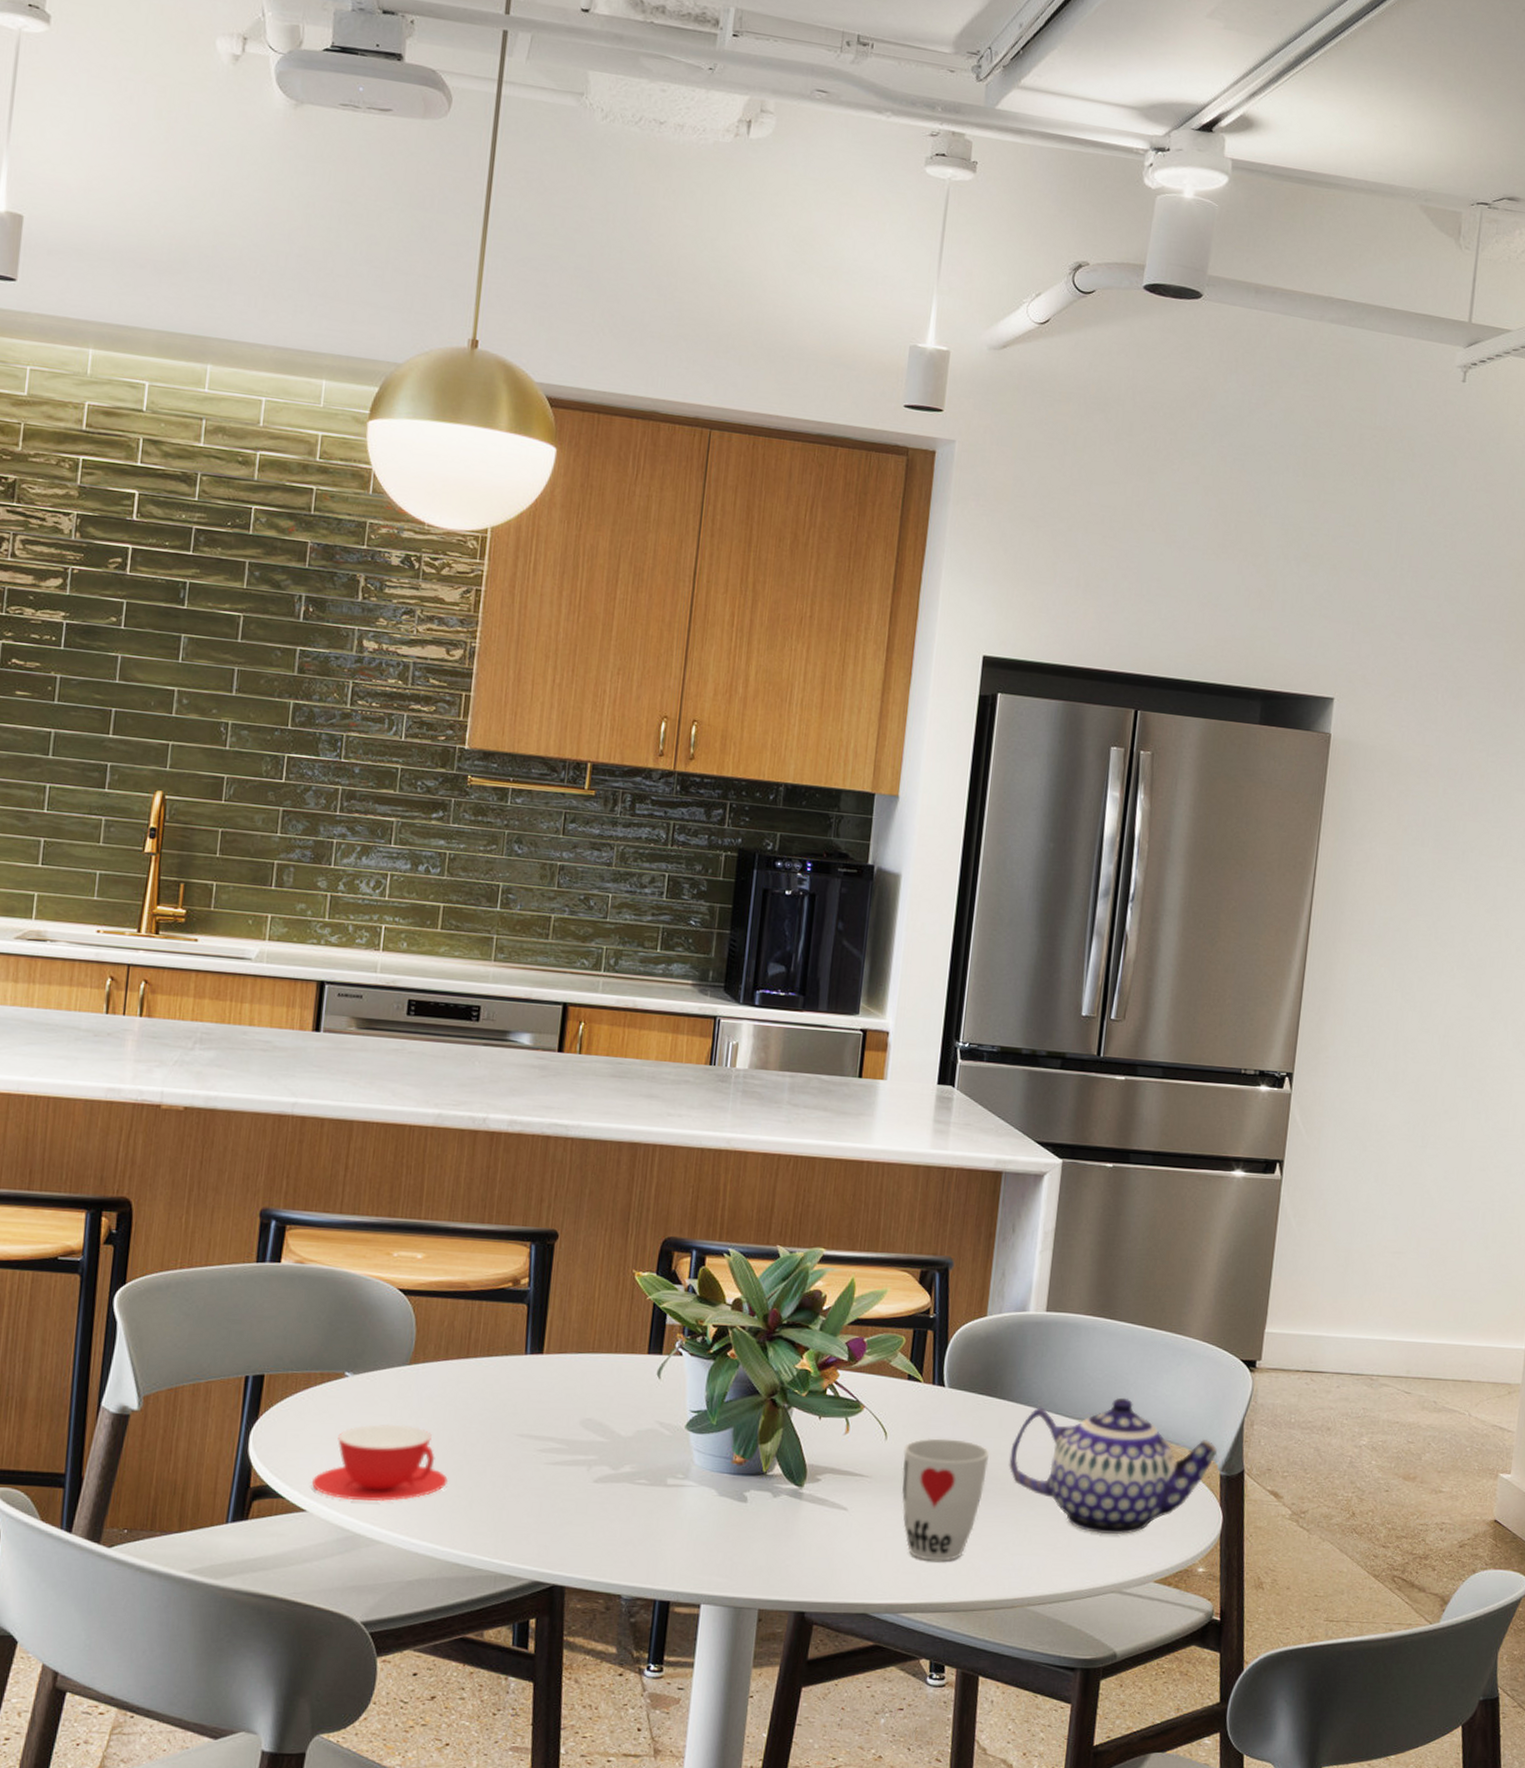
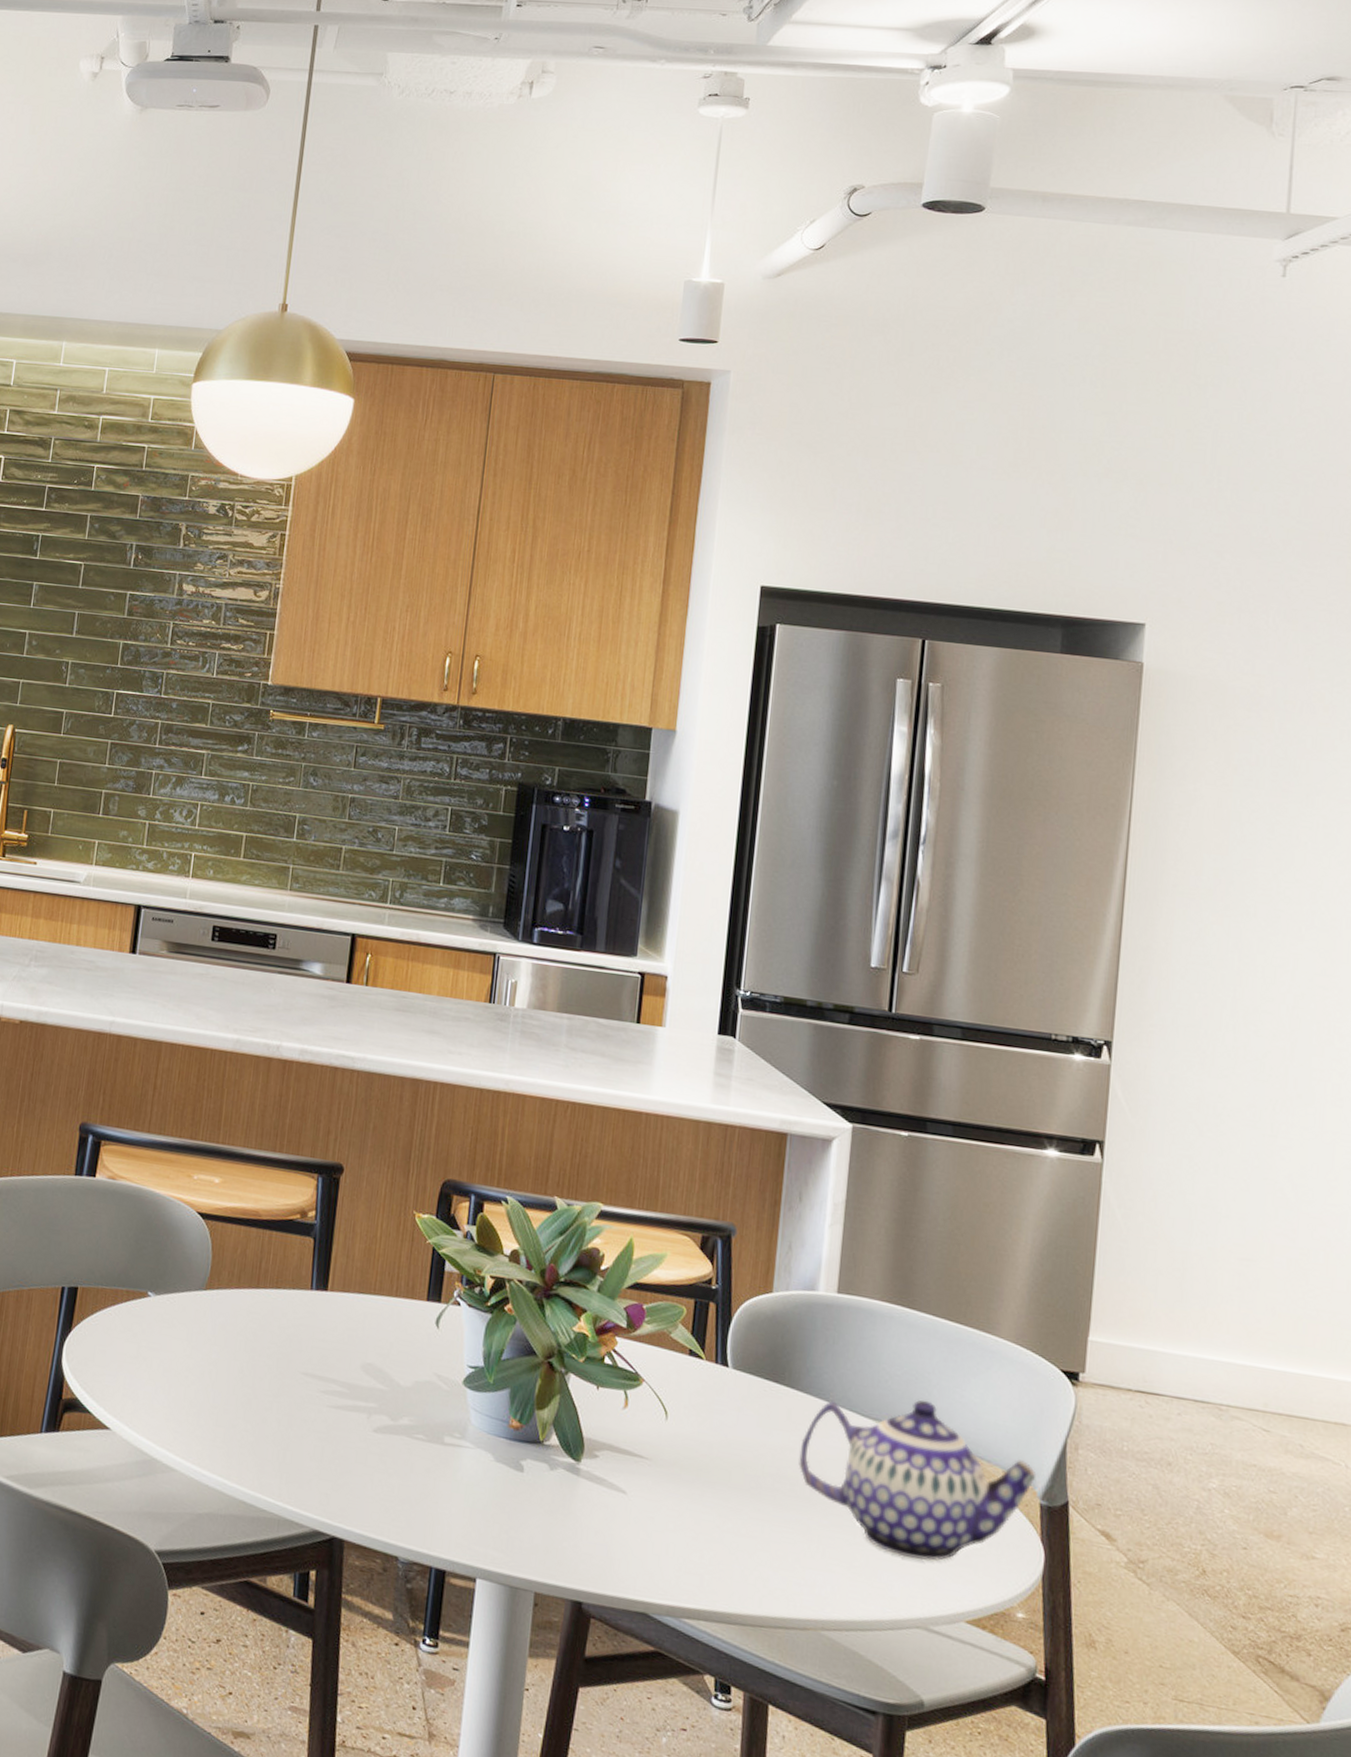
teacup: present [311,1424,449,1502] -> none [115,1348,238,1429]
cup: present [902,1438,989,1561] -> none [683,1422,777,1565]

